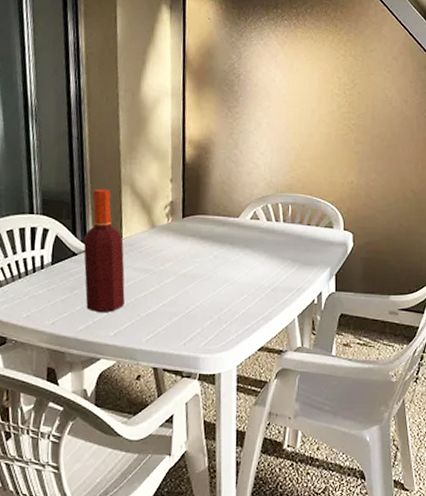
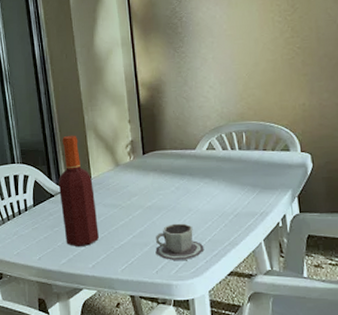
cup: none [185,294,237,333] -> present [155,223,205,260]

